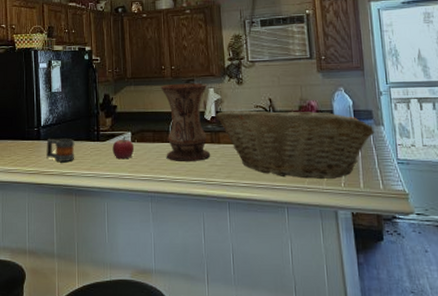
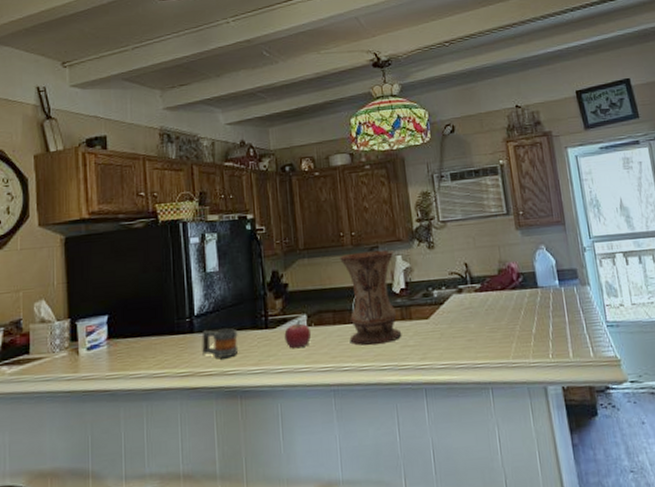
fruit basket: present [215,109,375,179] -> none [405,274,581,353]

